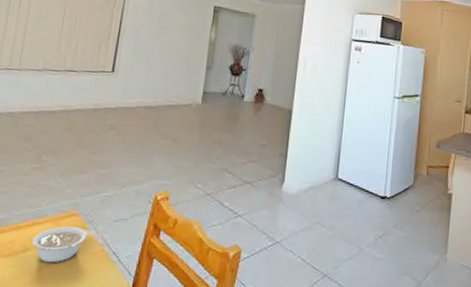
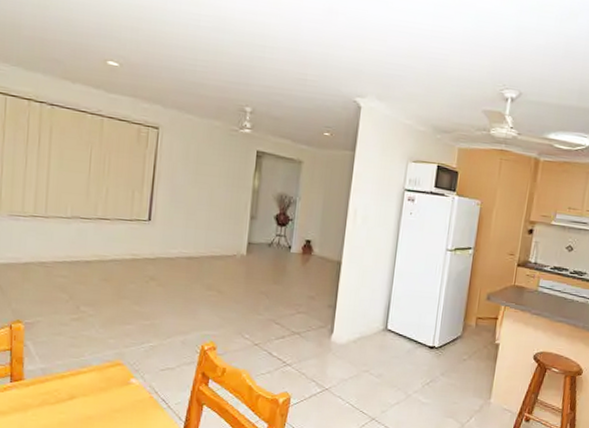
legume: present [31,226,87,263] -> none [77,375,135,410]

